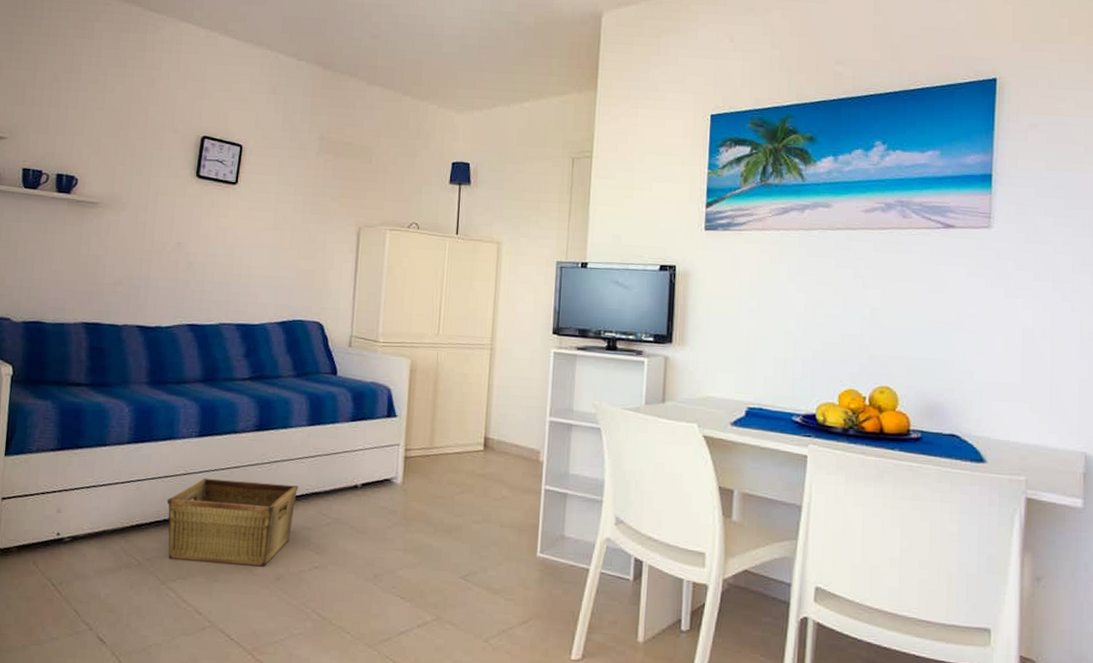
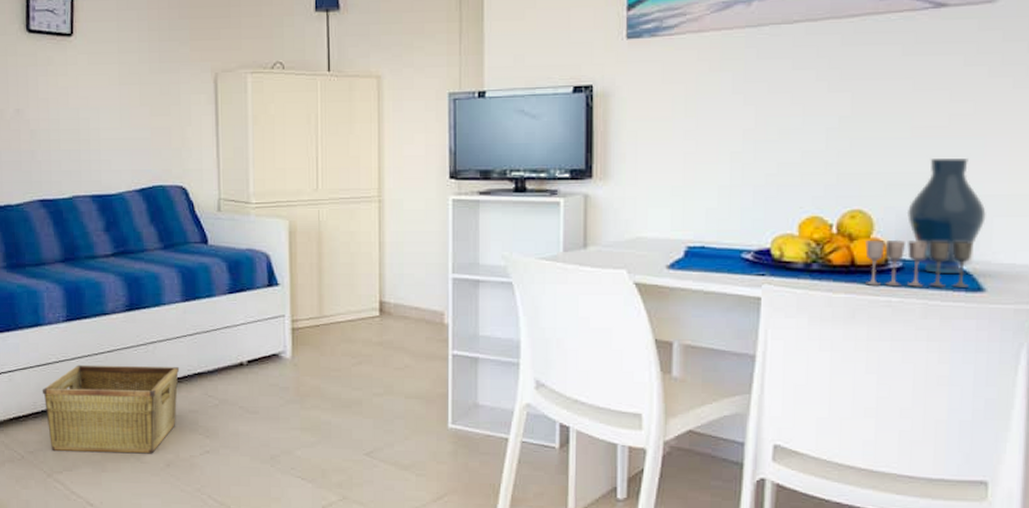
wine glass: none [892,413,977,458] -> present [865,239,974,289]
vase: none [924,349,986,447] -> present [906,158,986,274]

